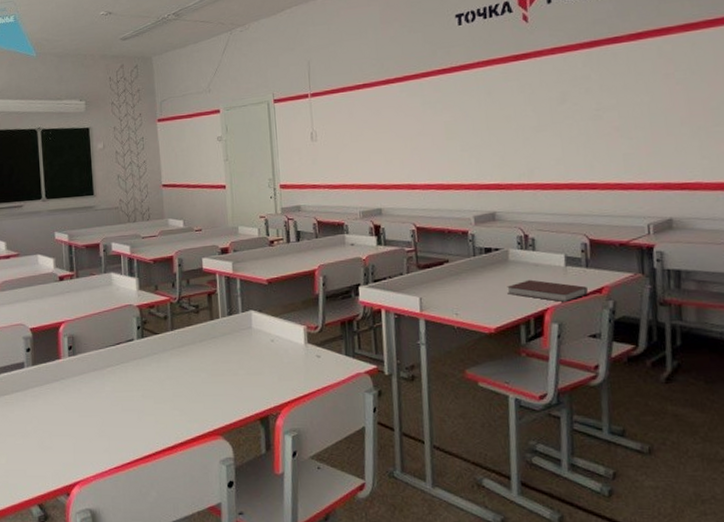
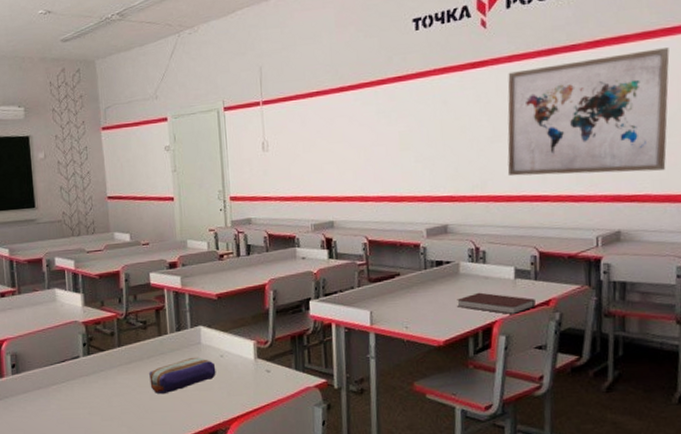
pencil case: none [201,341,267,378] -> present [149,356,216,395]
wall art: none [551,38,716,165] -> present [507,47,670,176]

